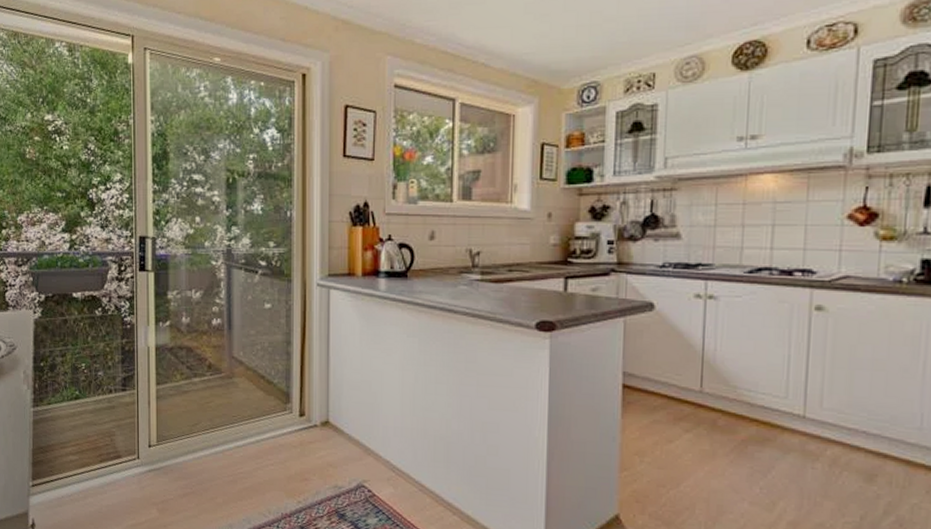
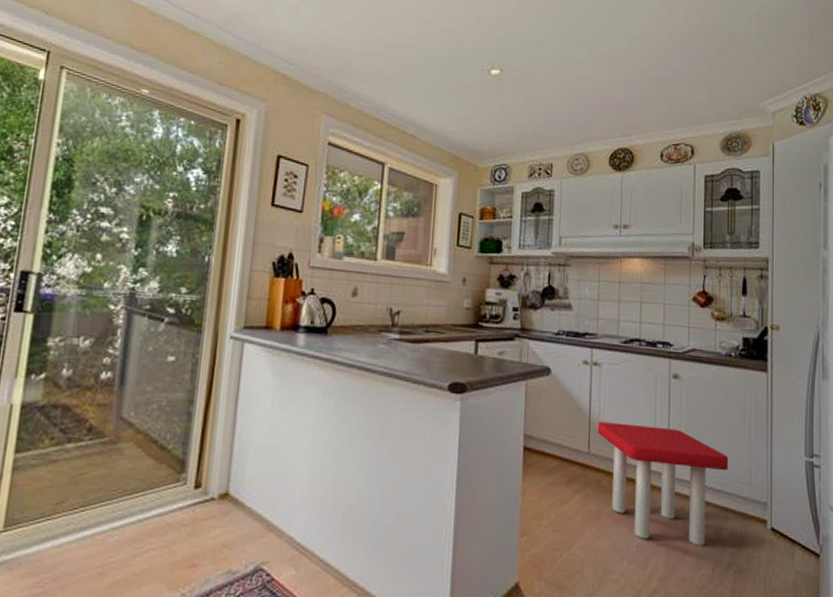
stool: none [712,359,891,493] -> present [597,422,729,546]

